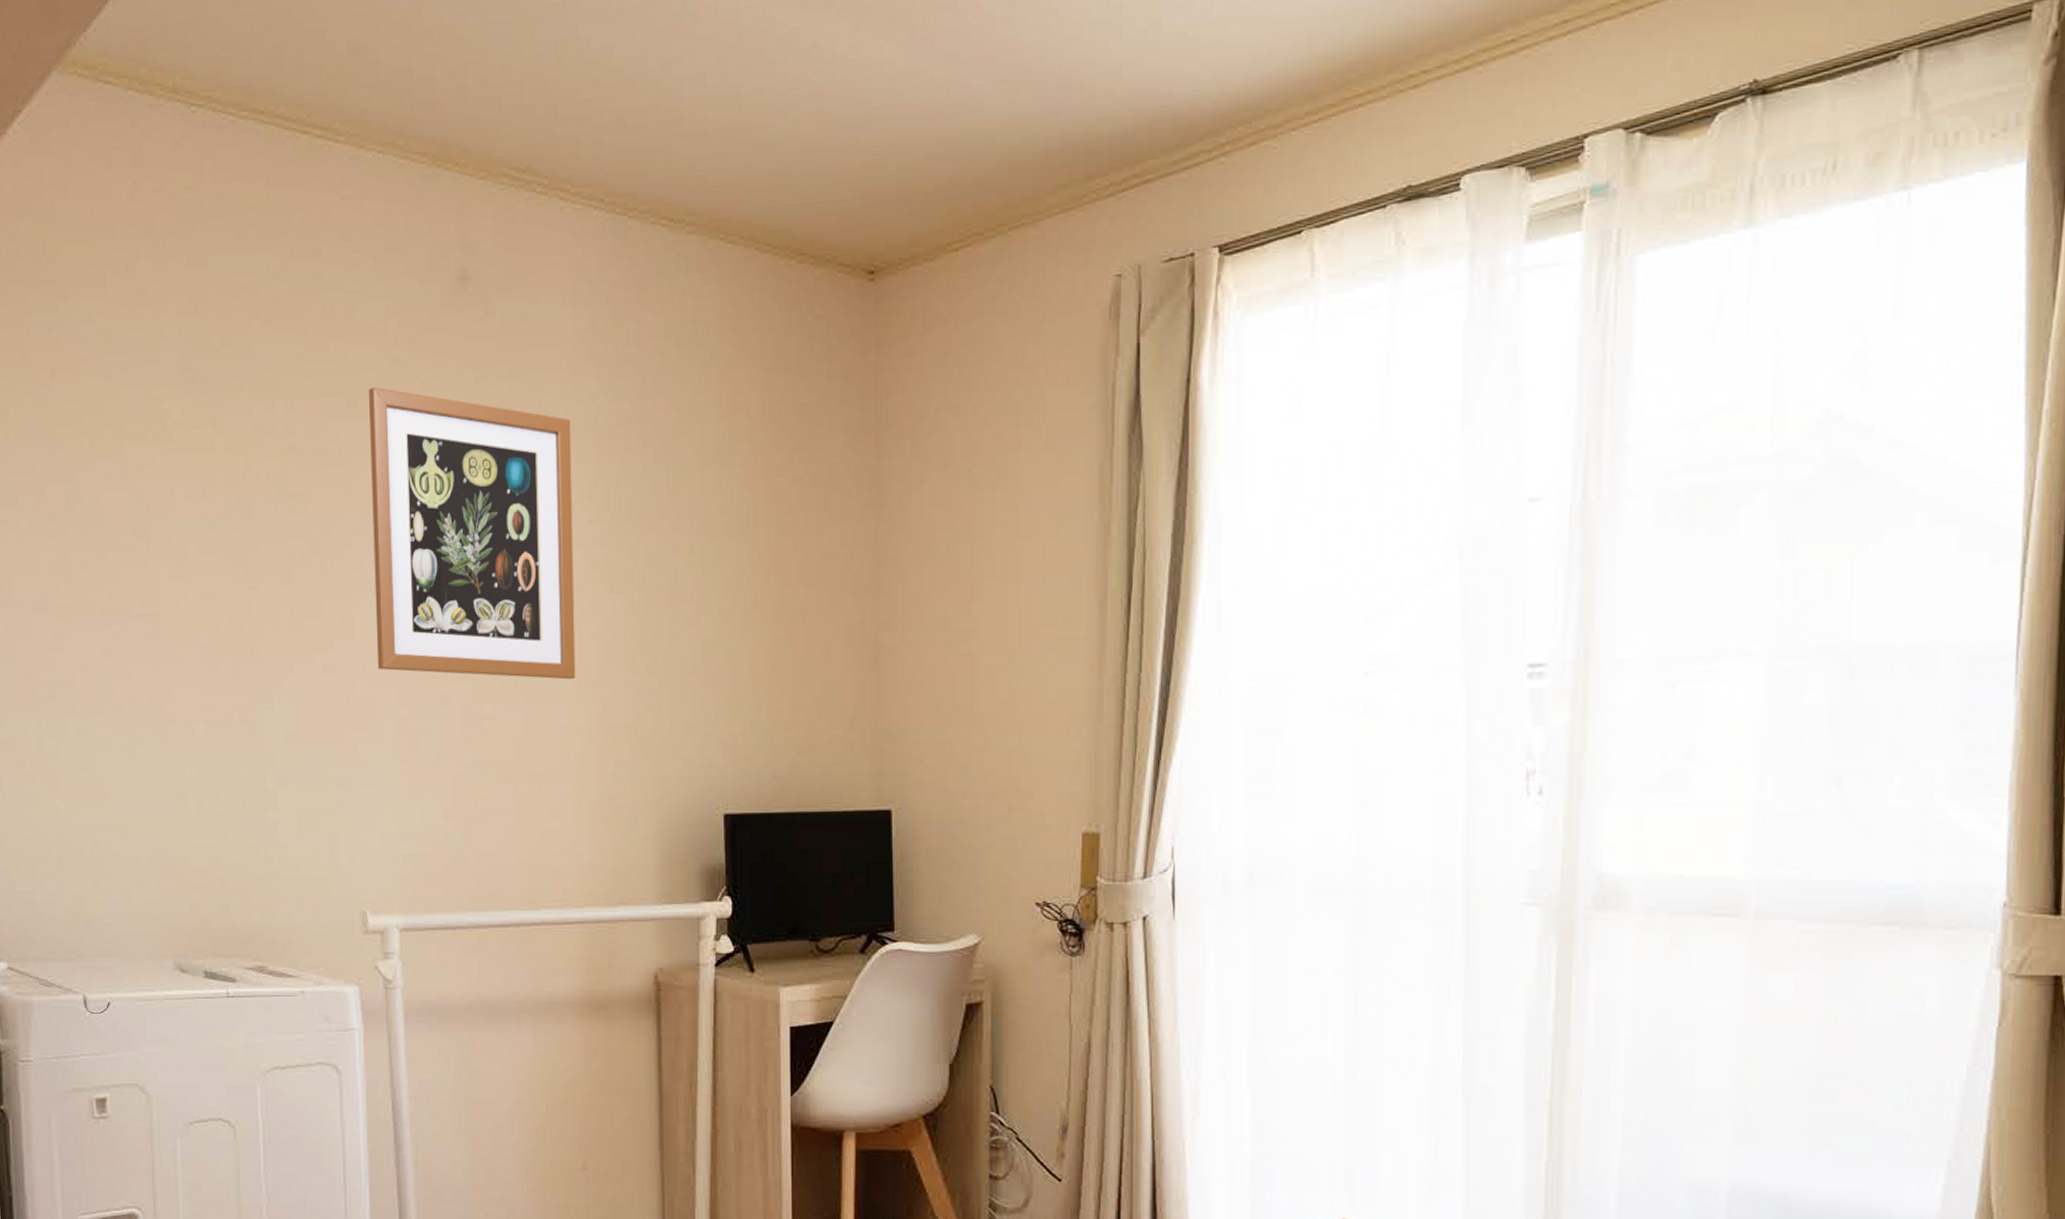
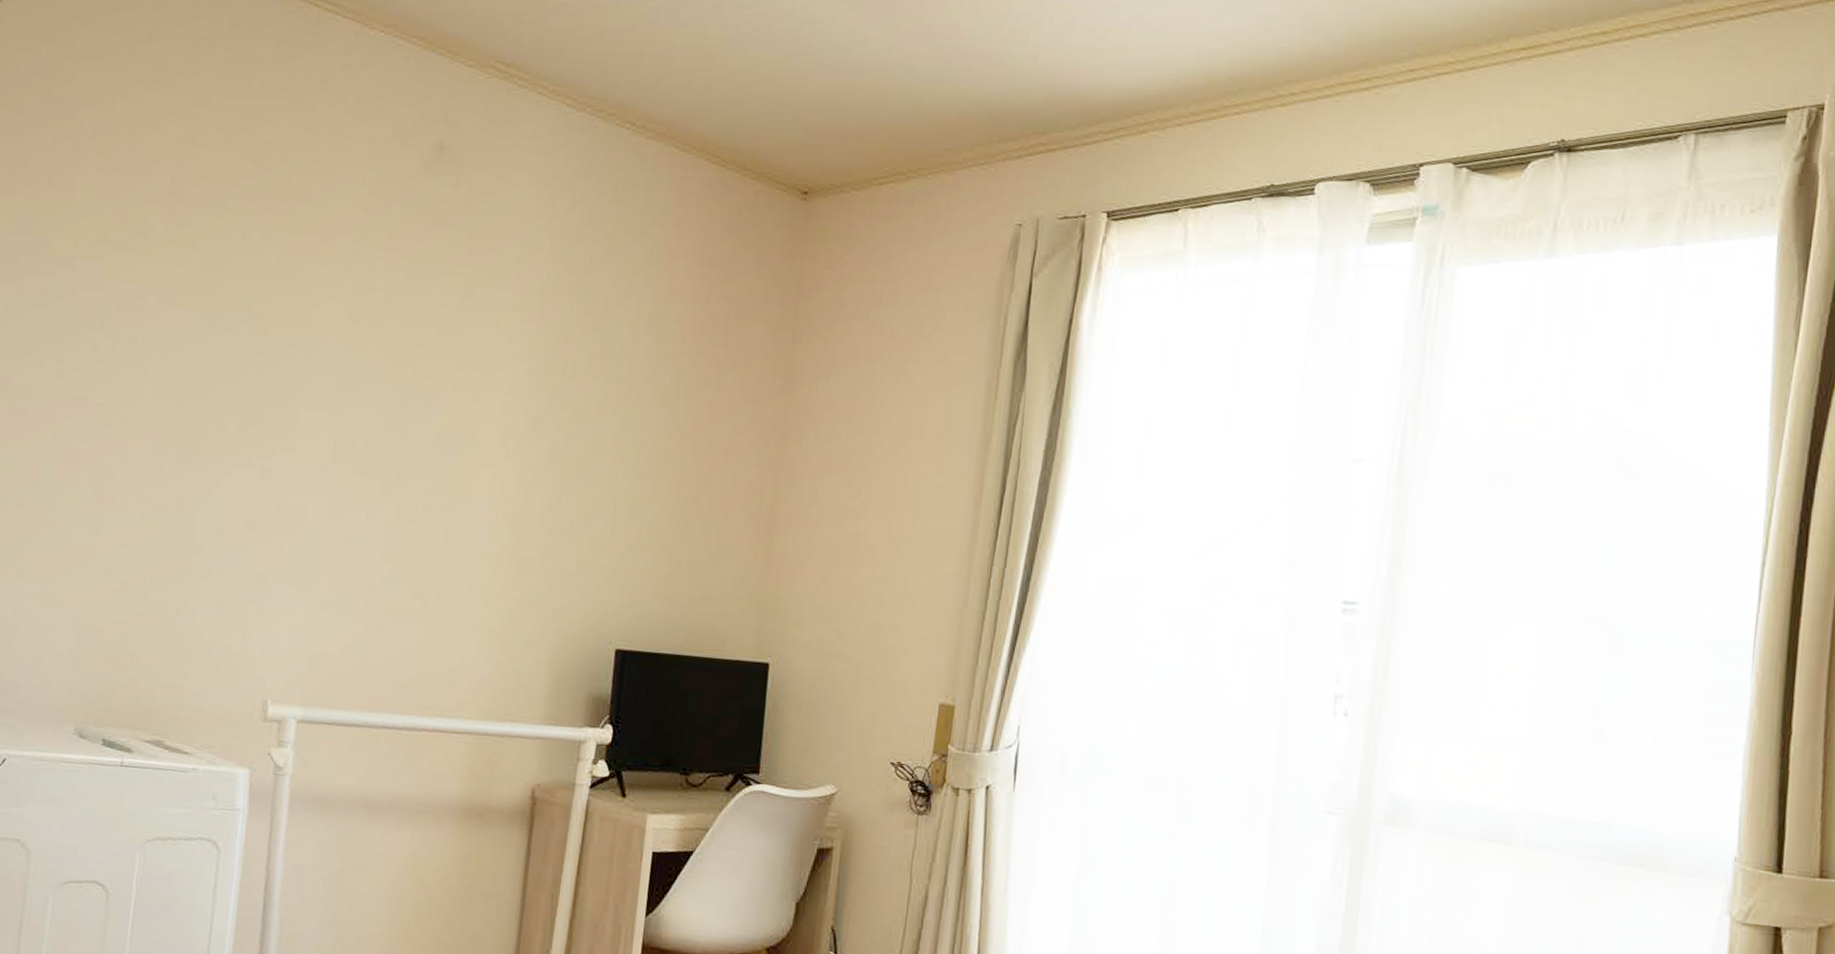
wall art: present [368,387,576,680] -> none [312,230,522,512]

